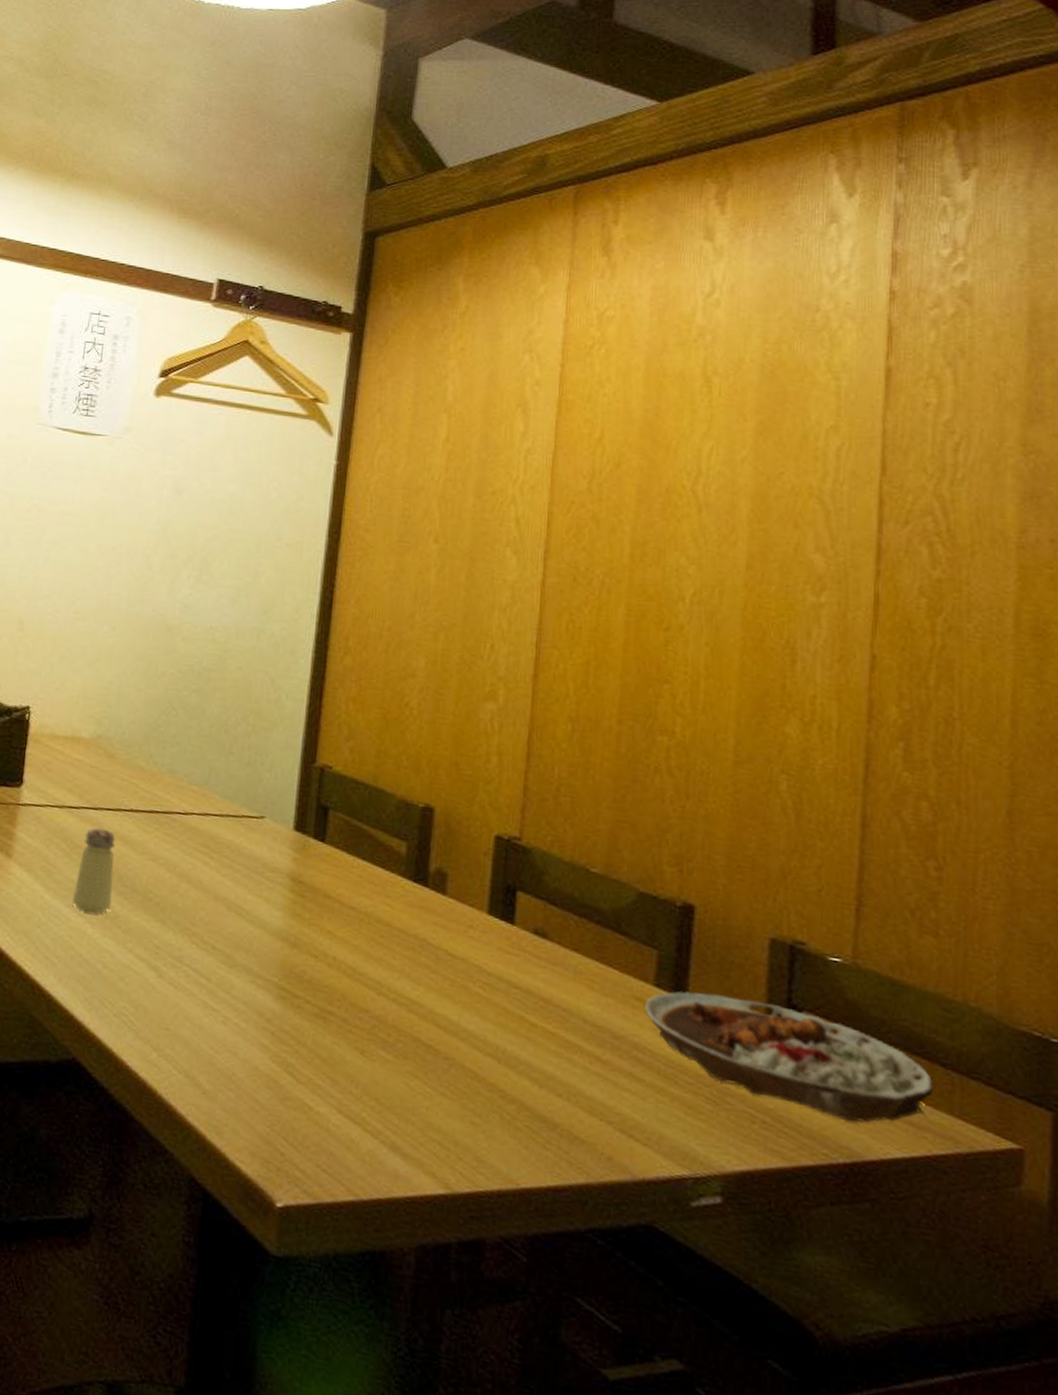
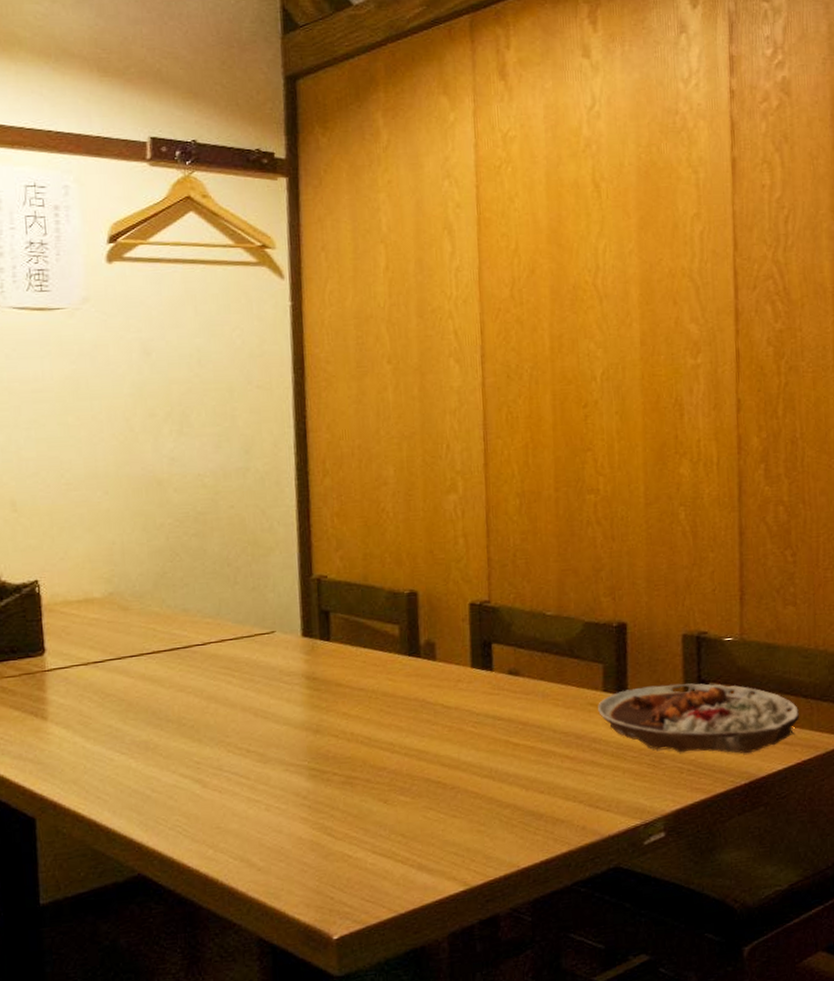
saltshaker: present [71,827,116,913] -> none [112,674,150,749]

